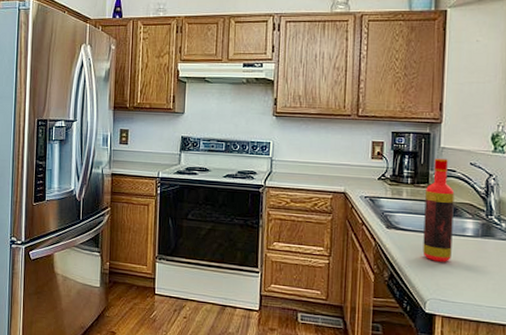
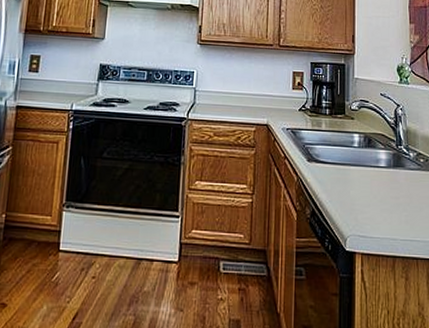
bottle: present [423,158,455,262] -> none [342,89,368,195]

